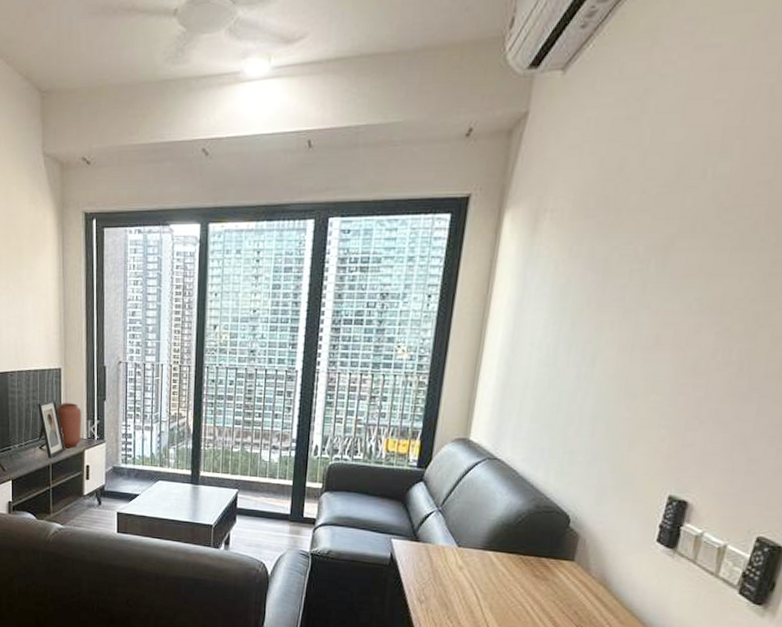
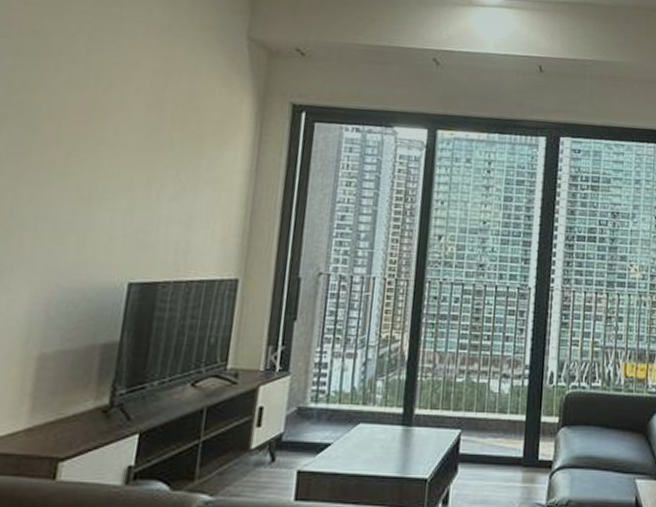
picture frame: present [38,400,66,458] -> none [190,319,231,399]
vase: present [57,403,82,448] -> none [224,323,261,383]

